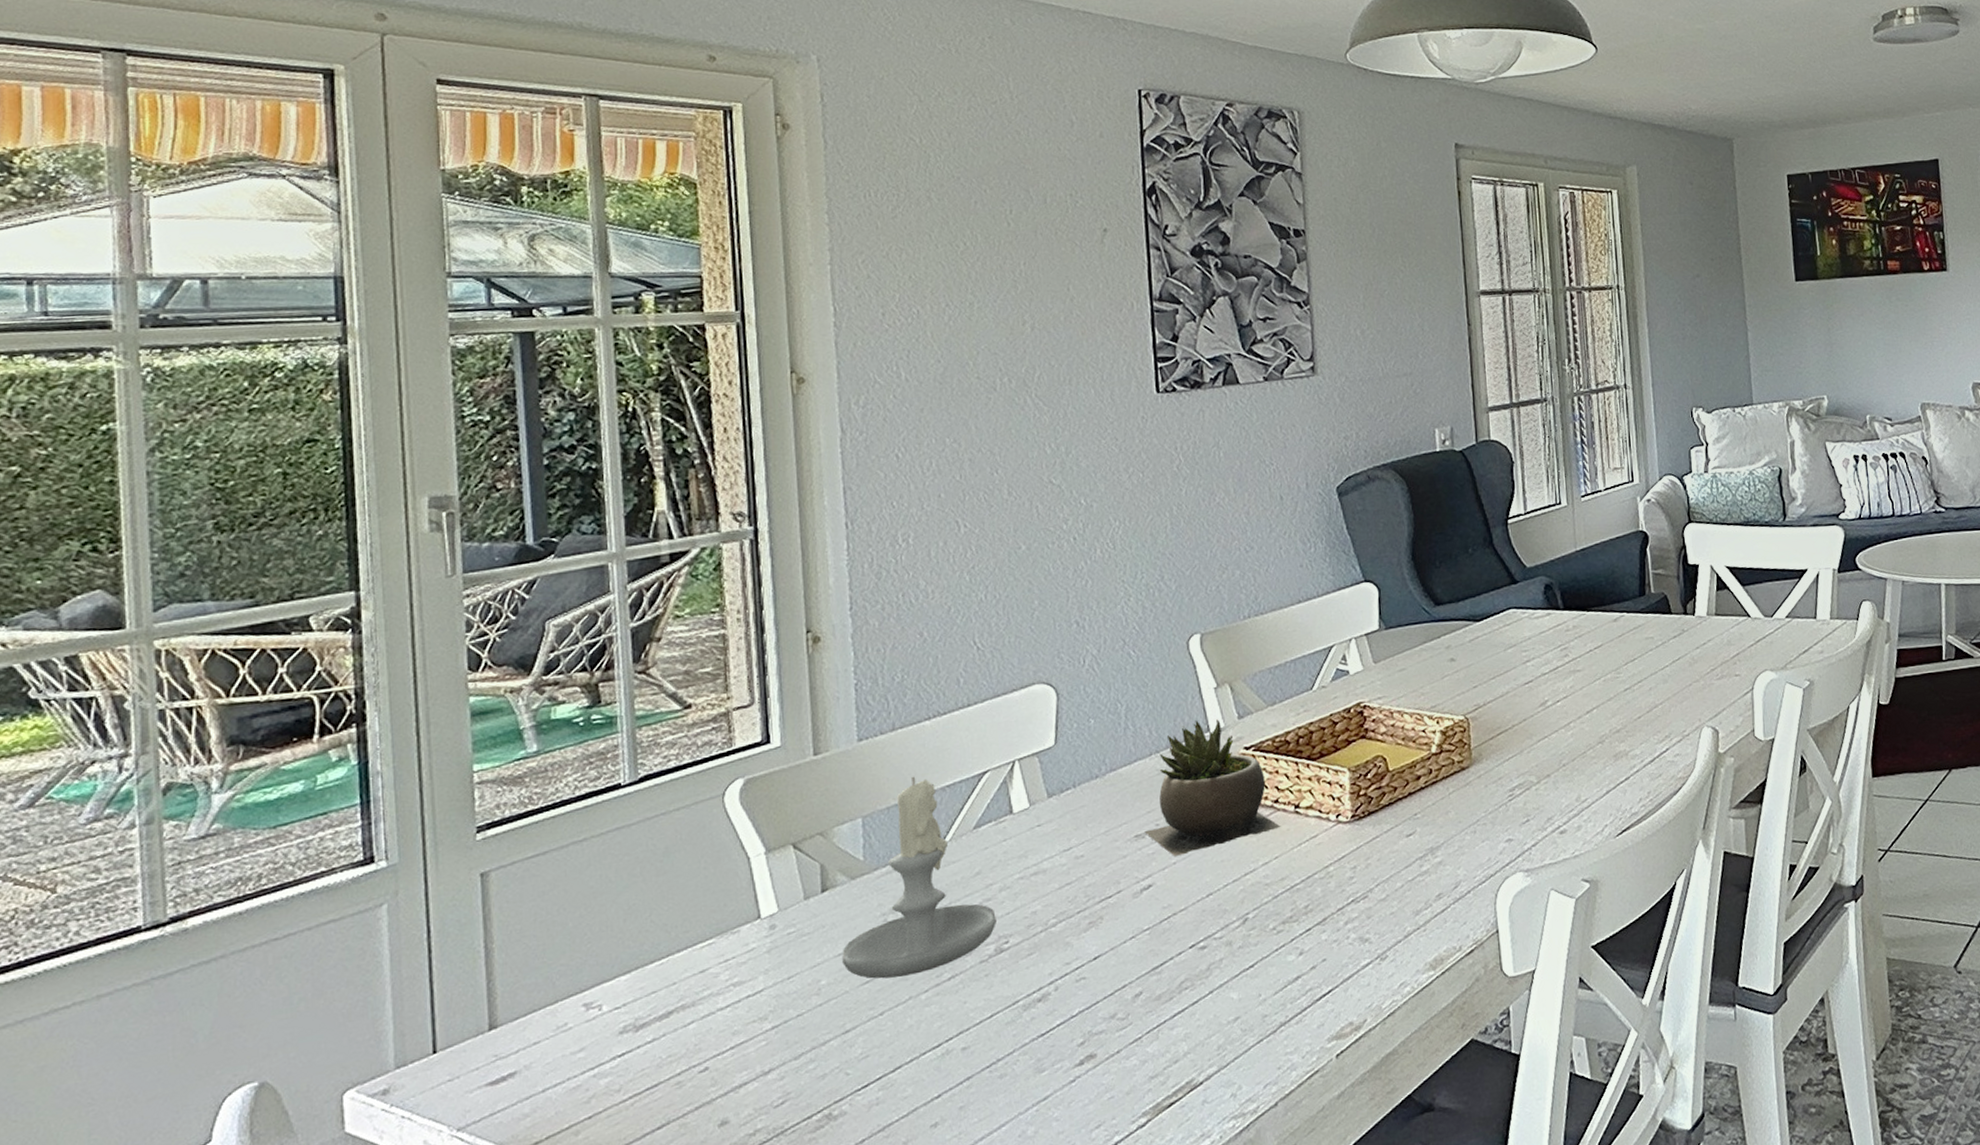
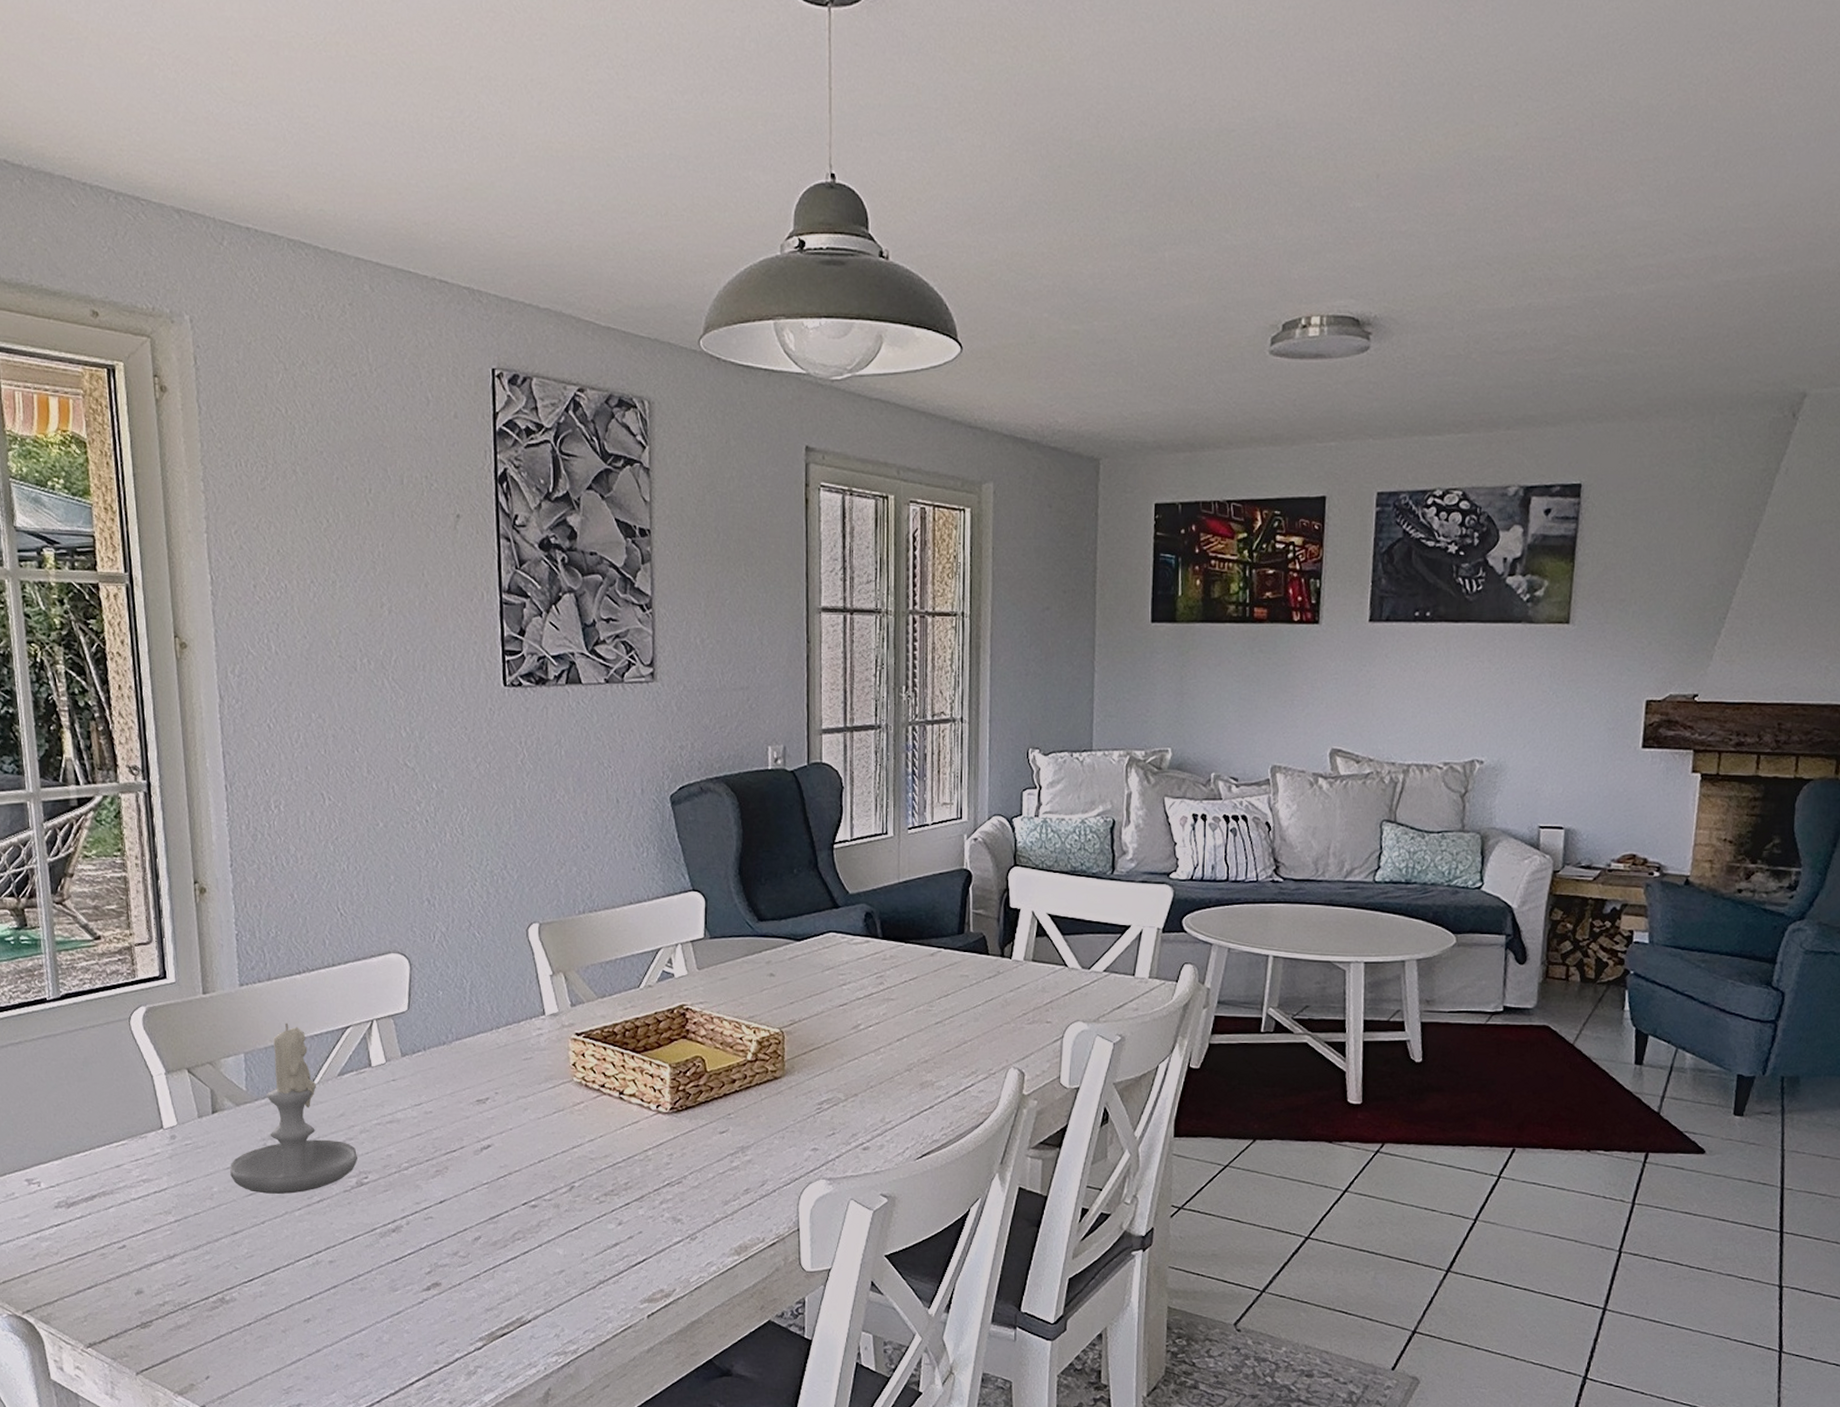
succulent plant: present [1144,719,1281,856] -> none [485,1003,607,1123]

